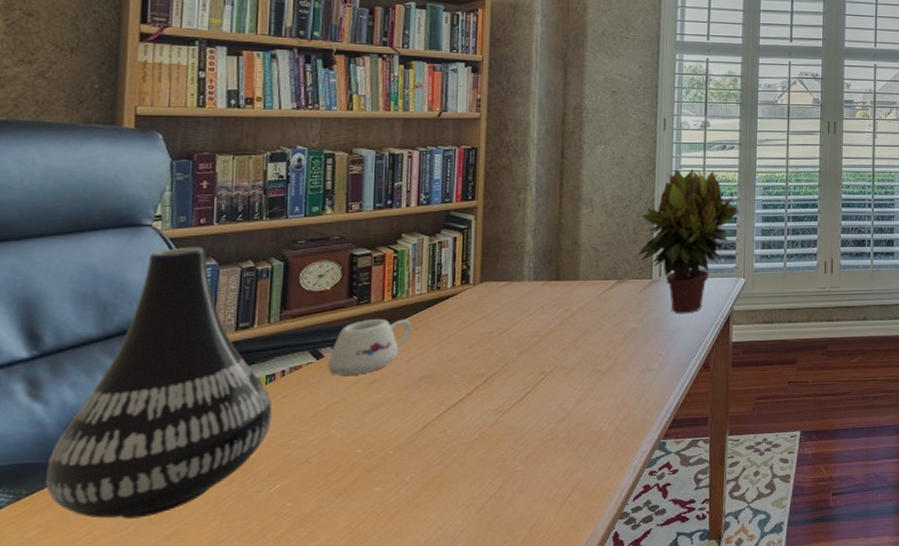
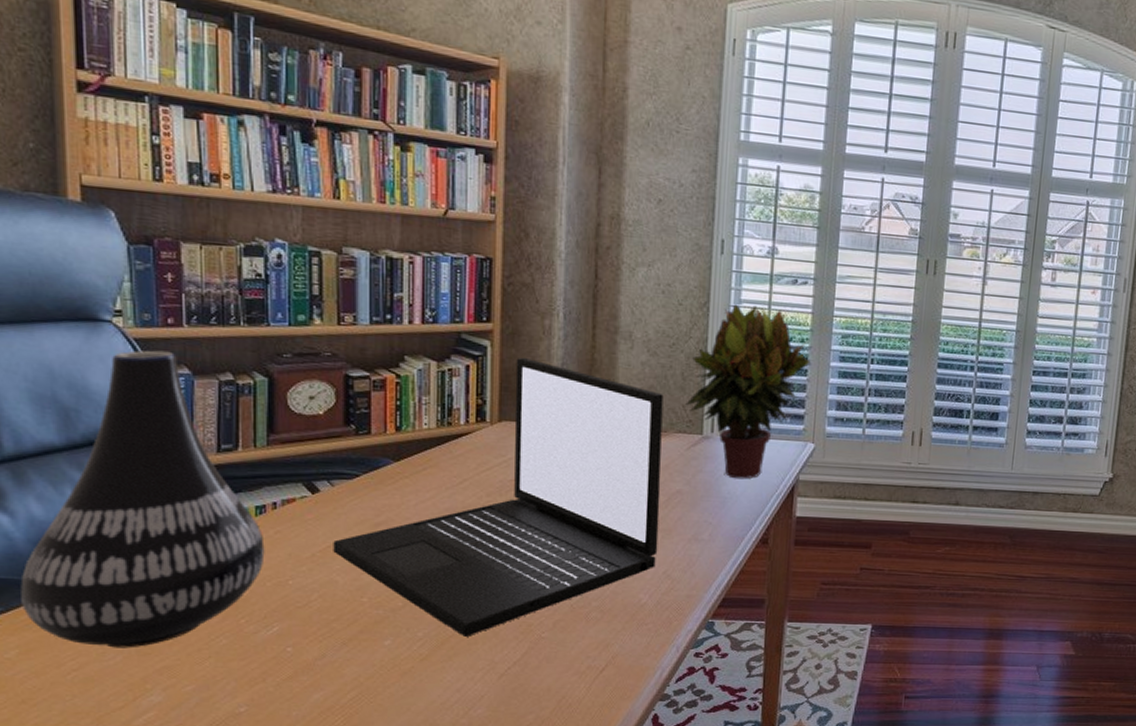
mug: present [327,318,413,376] -> none [324,452,421,515]
laptop: none [333,226,619,477] -> present [333,357,664,637]

